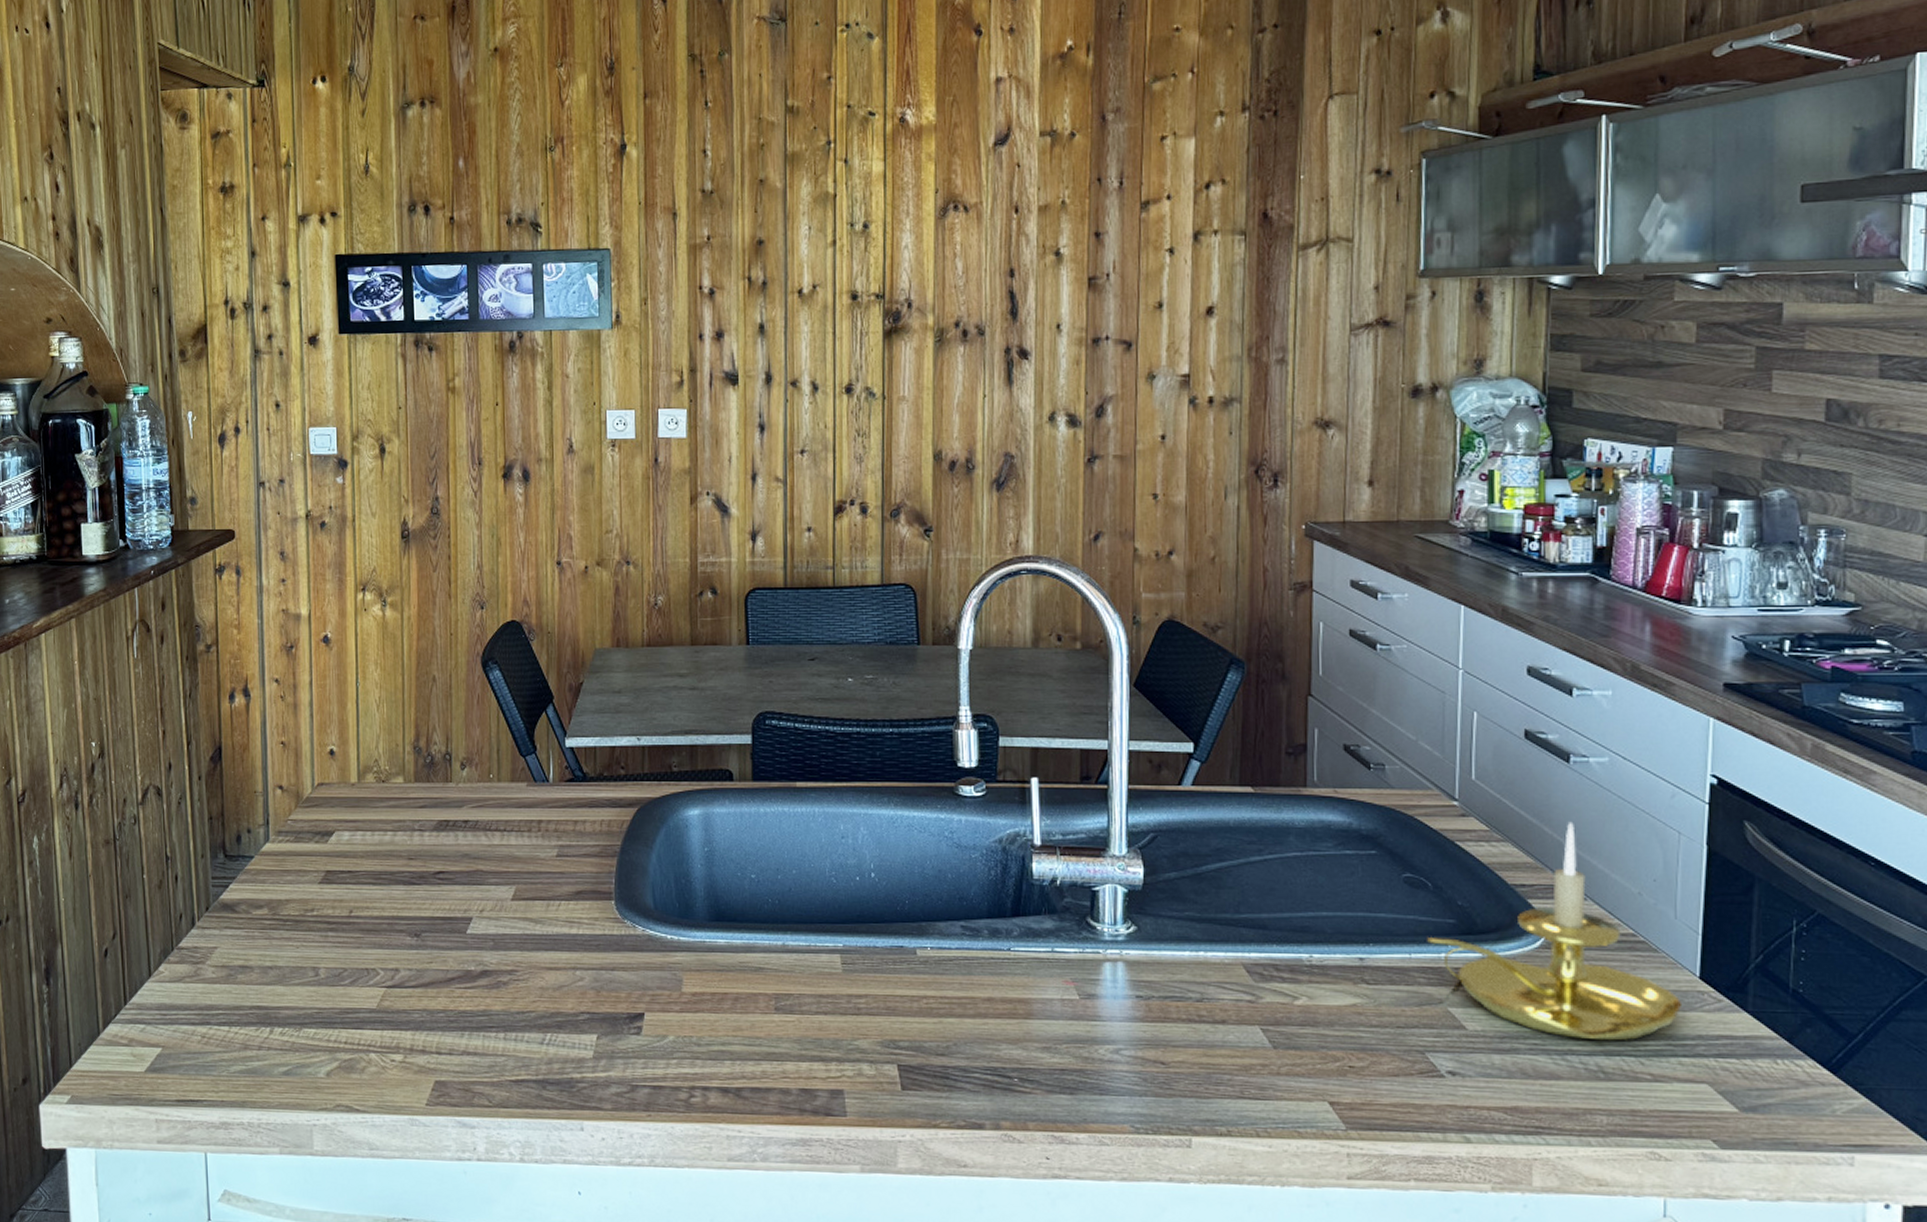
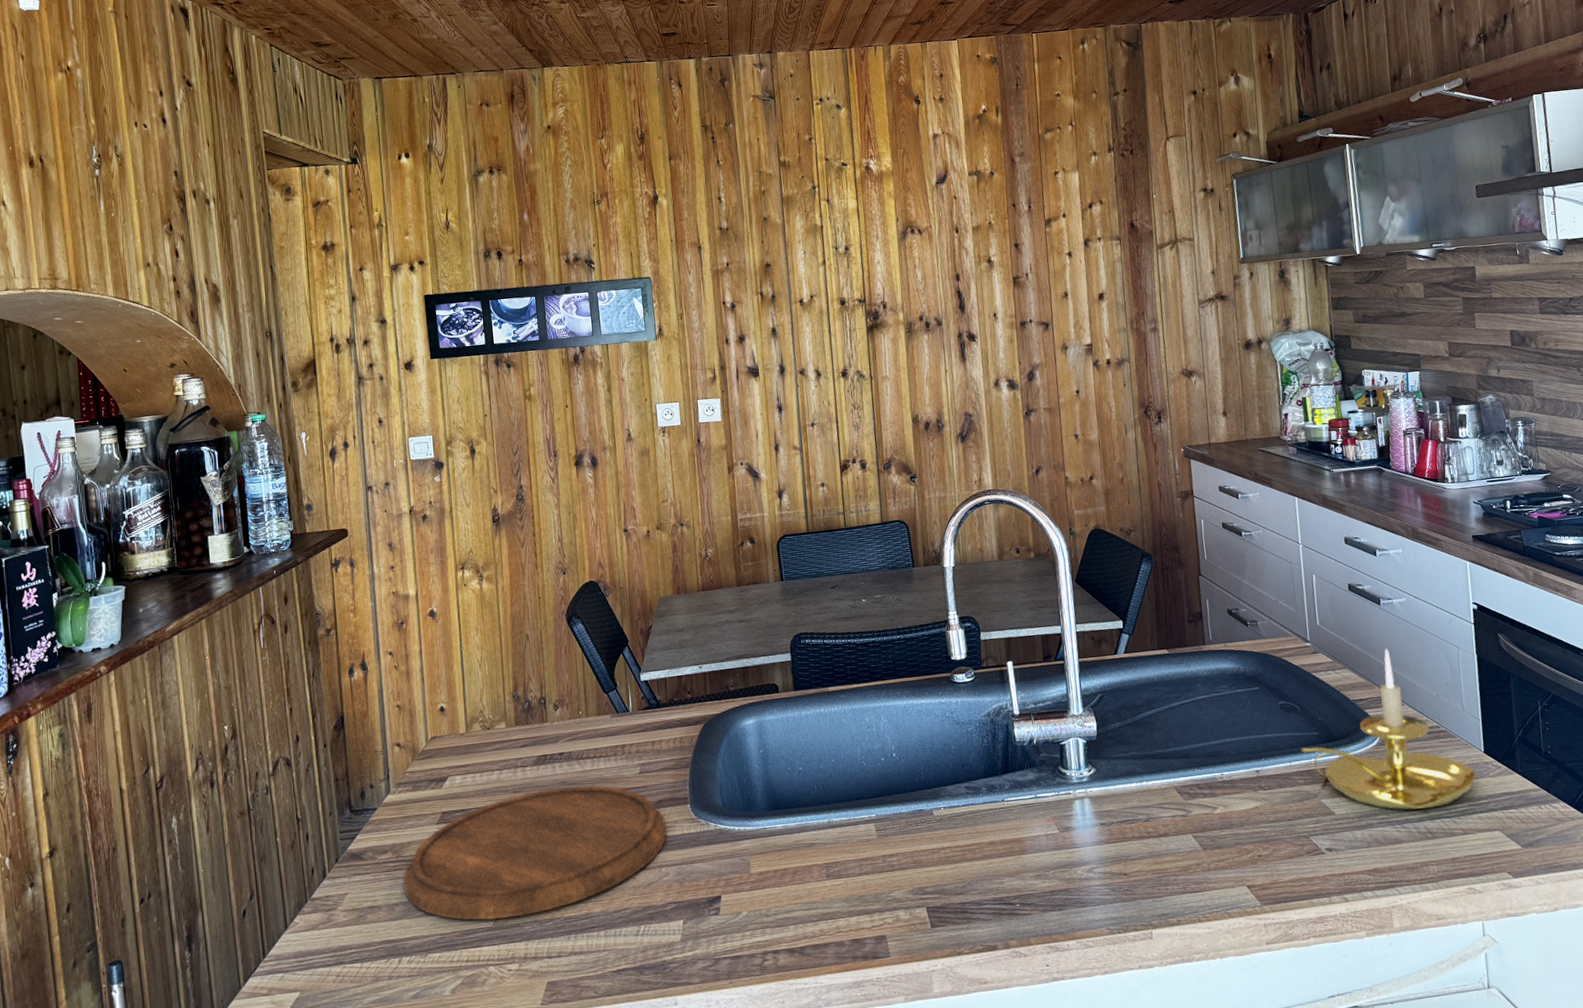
cutting board: none [279,860,585,1003] -> present [403,785,667,920]

